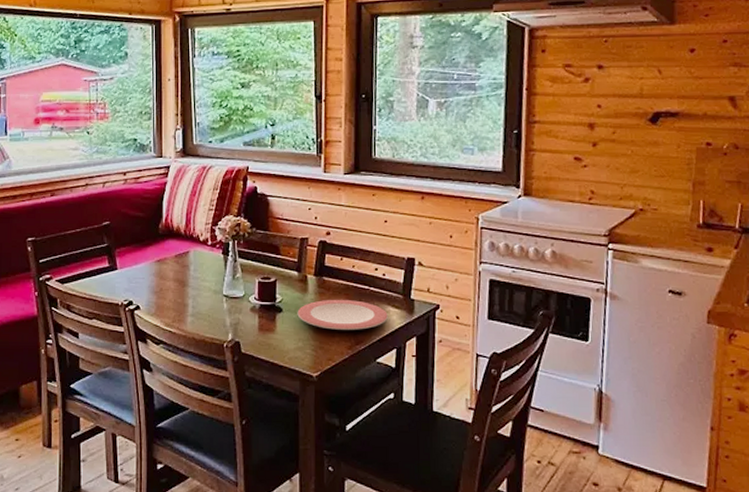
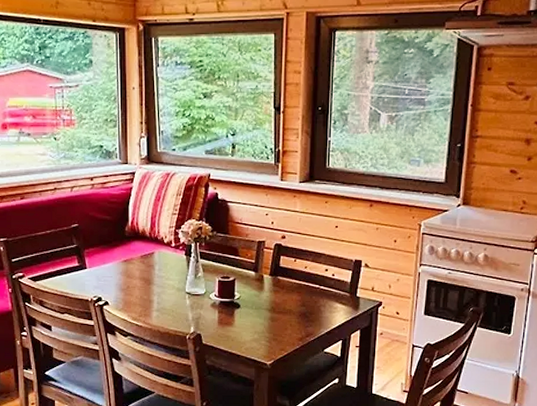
plate: present [297,299,388,330] -> none [254,296,335,324]

